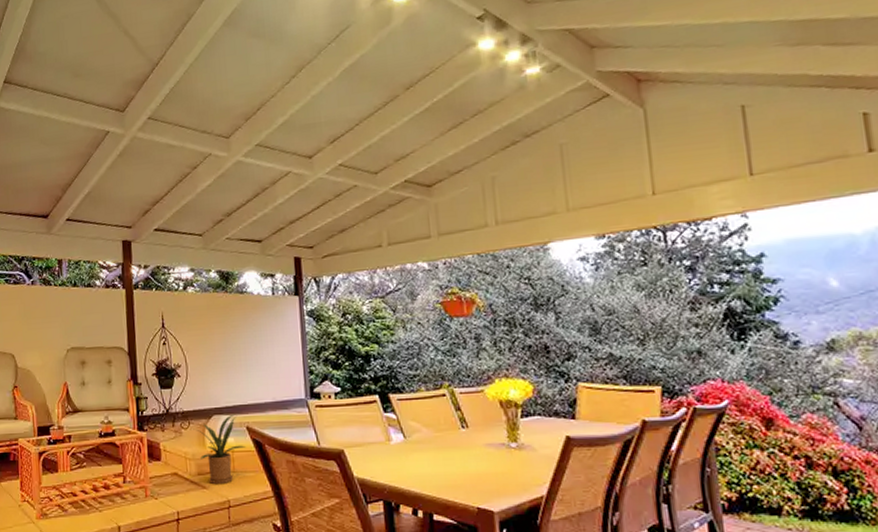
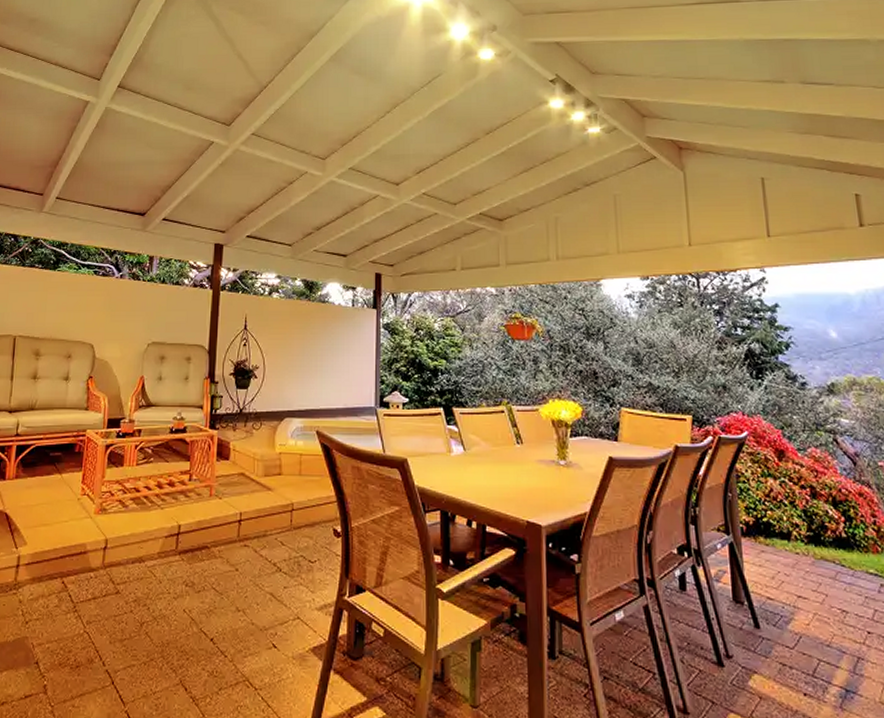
house plant: present [190,414,246,485] -> none [261,417,314,487]

